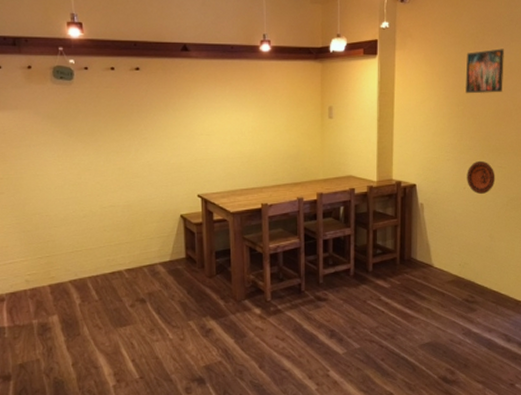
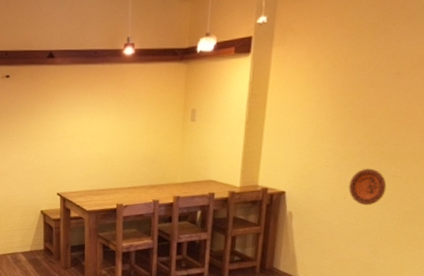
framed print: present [465,48,504,94] -> none [357,39,414,93]

